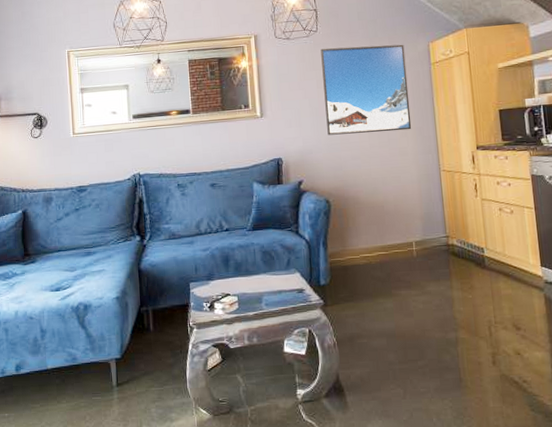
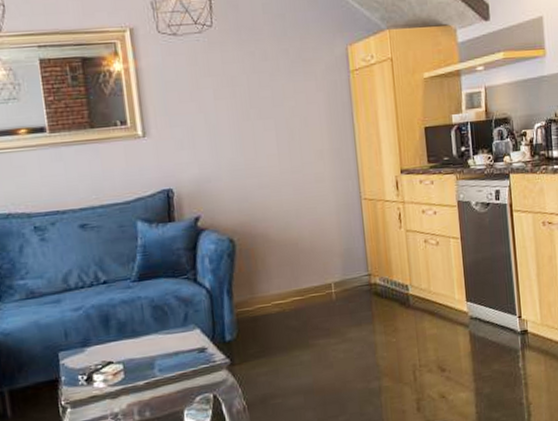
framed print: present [320,44,412,135] -> none [217,46,329,159]

